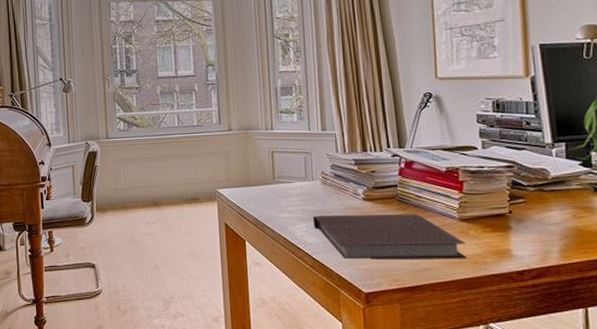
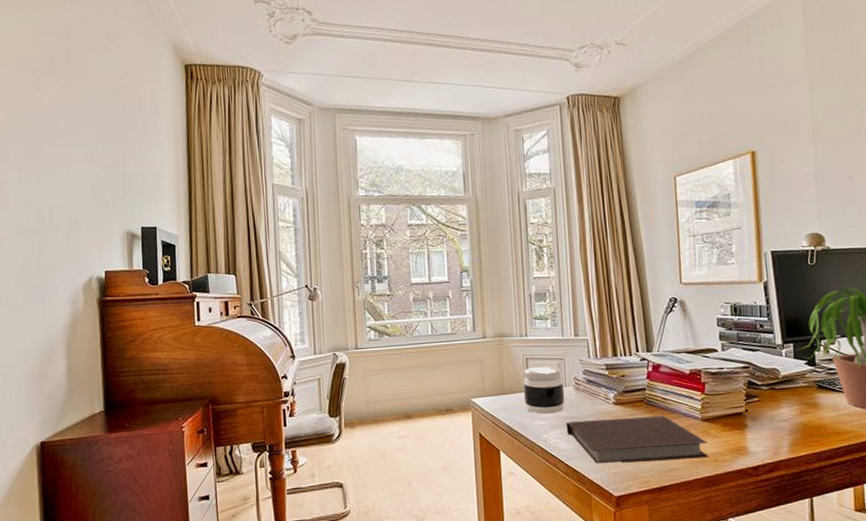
jar: none [269,159,312,208] -> present [523,366,565,415]

